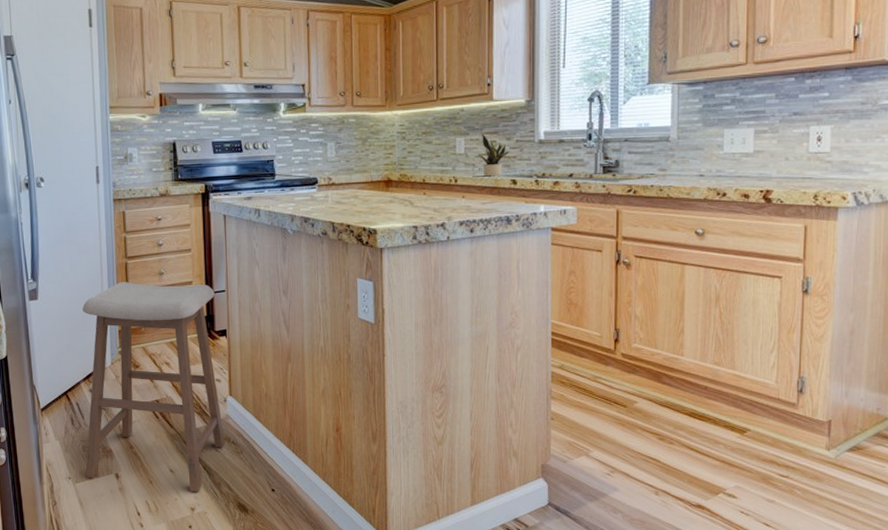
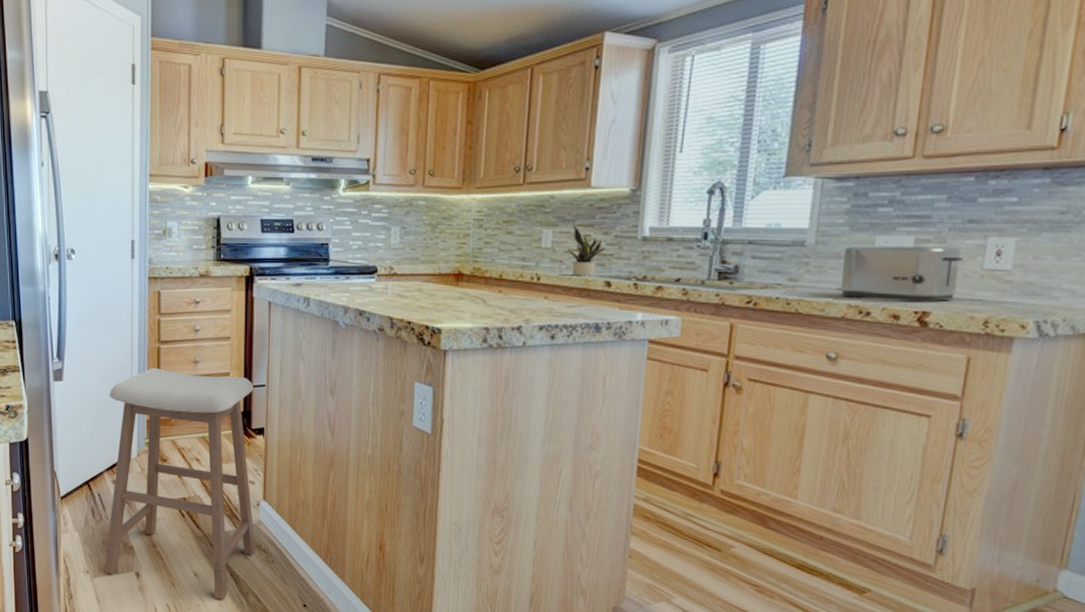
toaster: none [700,135,793,183] -> present [841,245,963,303]

